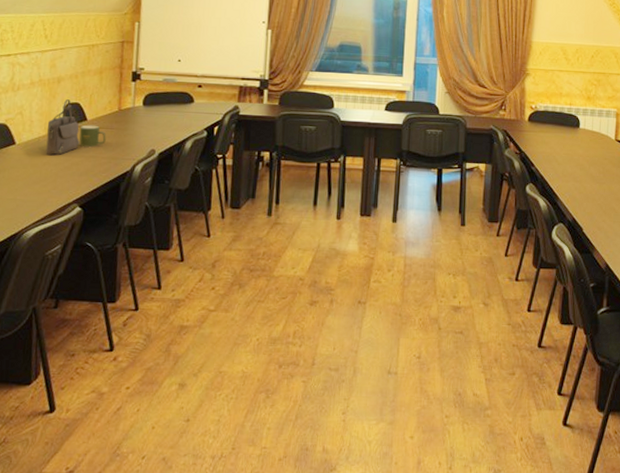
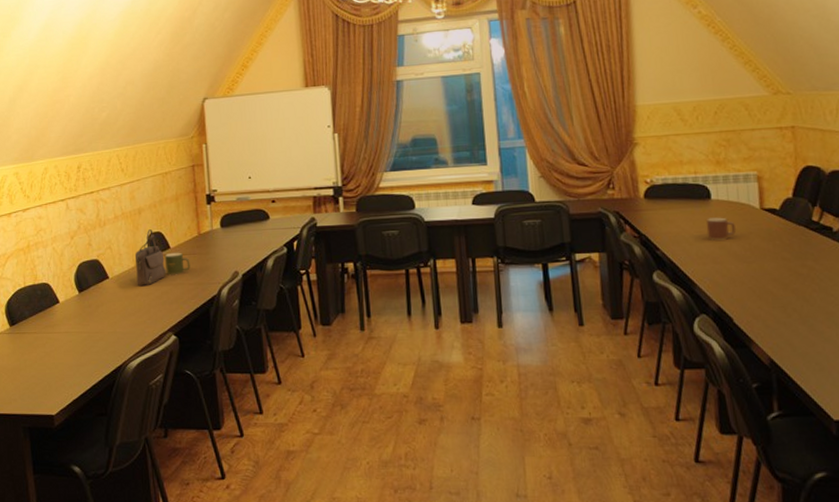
mug: none [572,143,595,163] -> present [705,217,736,241]

